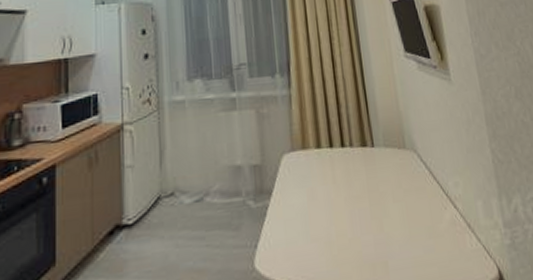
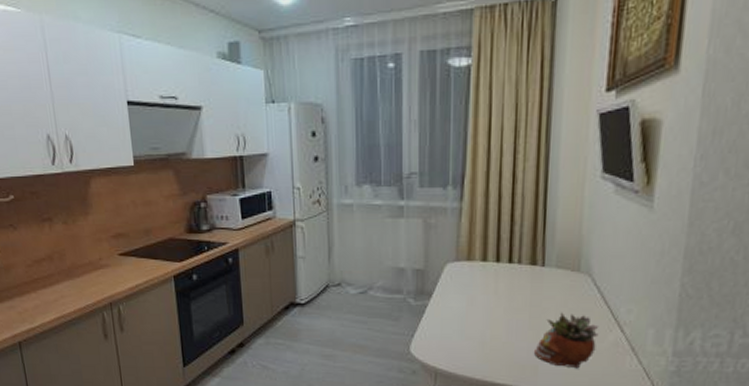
succulent planter: none [380,194,437,259] -> present [533,312,599,369]

